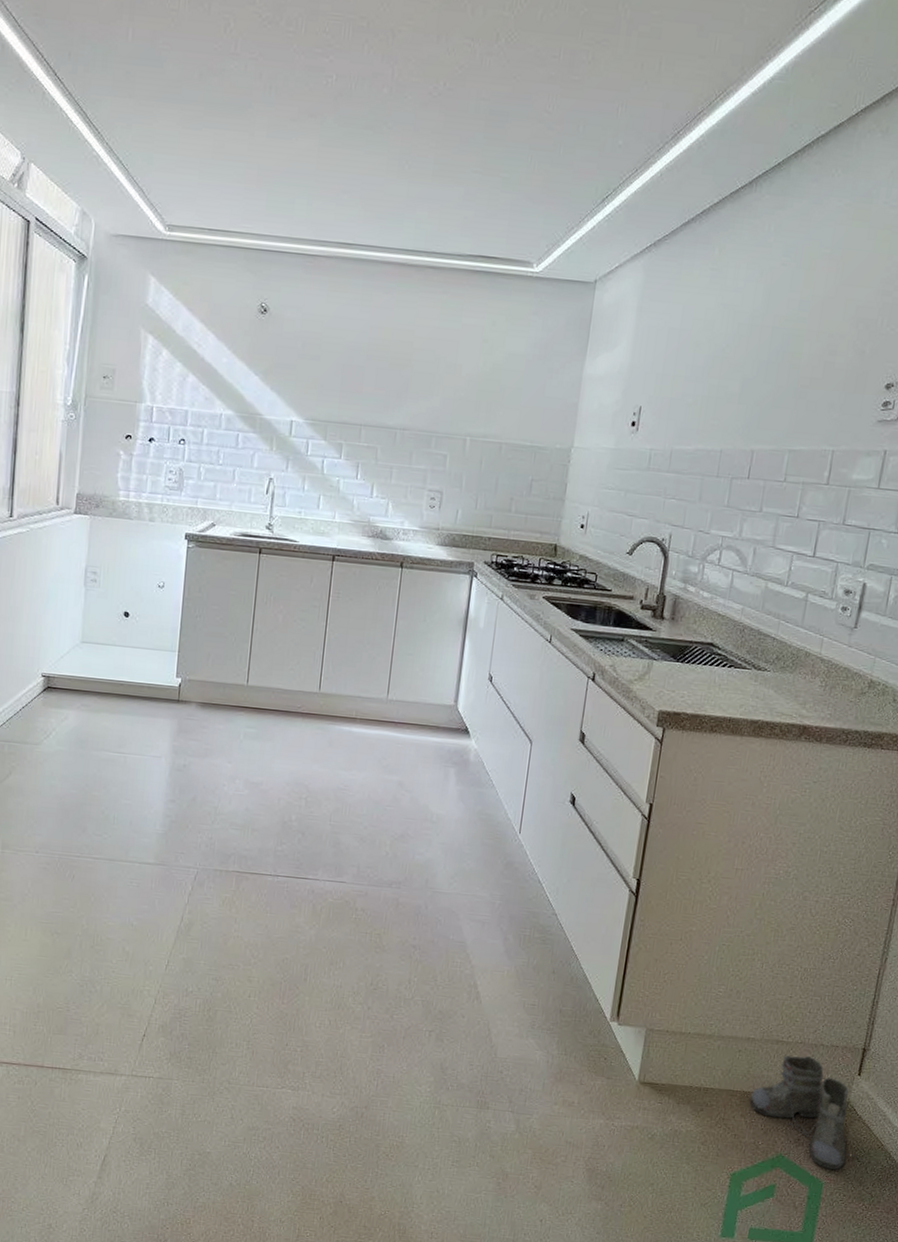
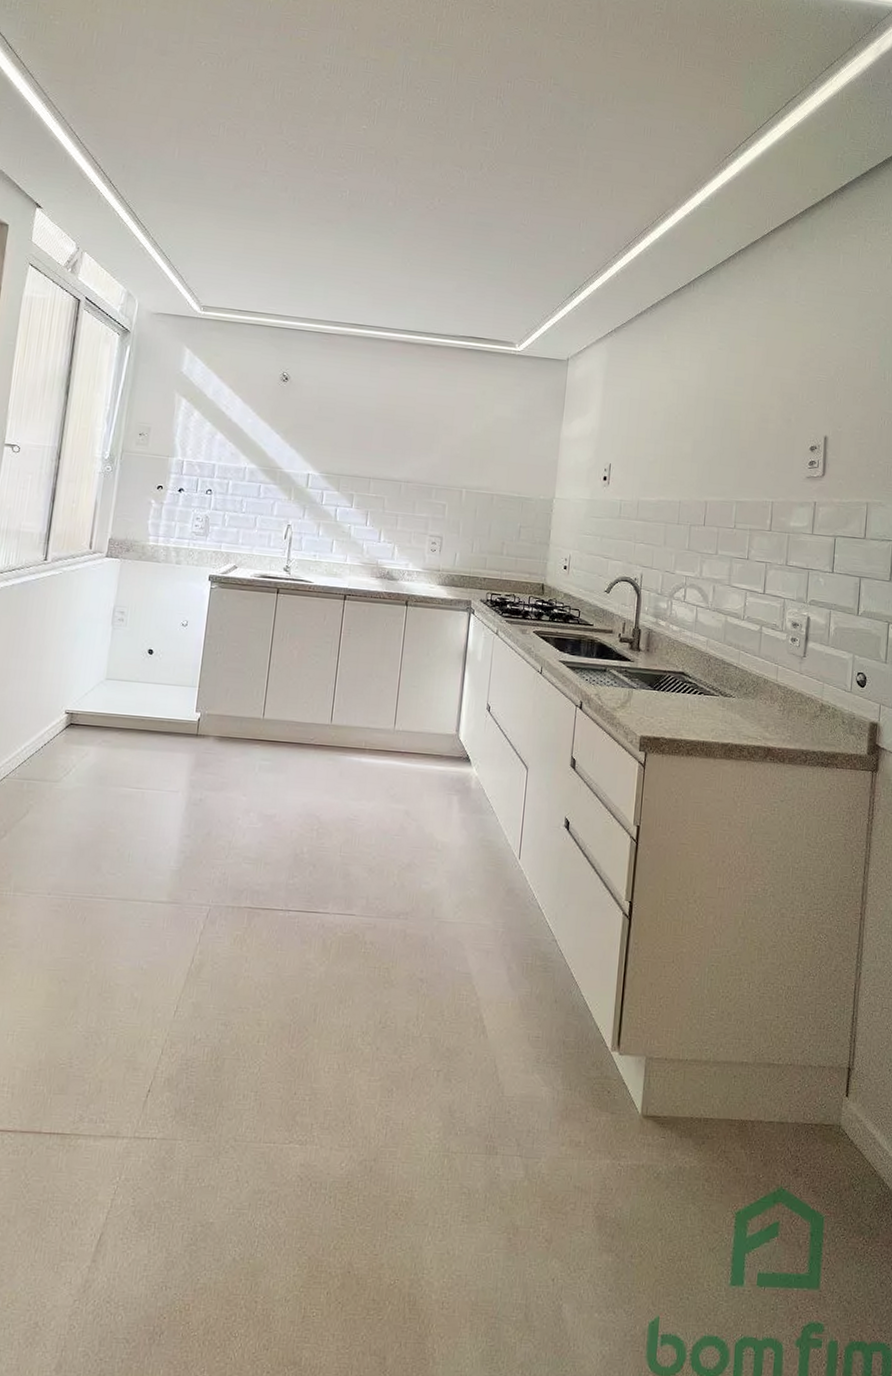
boots: present [749,1054,866,1170] -> none [748,1078,862,1201]

